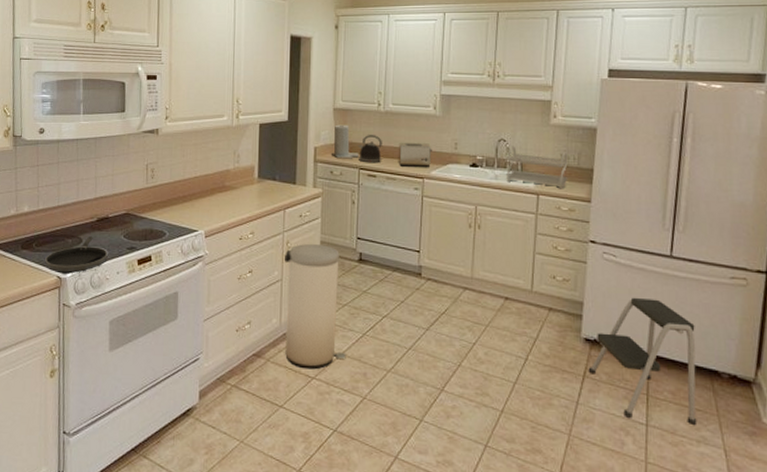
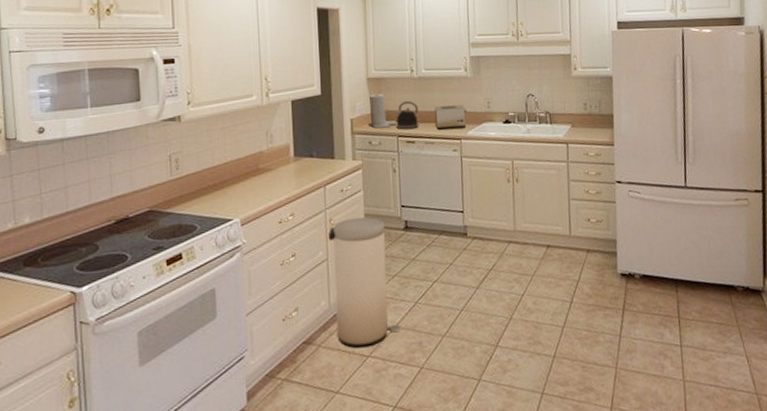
frying pan: present [45,236,108,273] -> none [55,241,131,287]
dish rack: present [506,146,568,189] -> none [535,99,592,136]
step stool: present [588,297,697,424] -> none [626,228,722,342]

